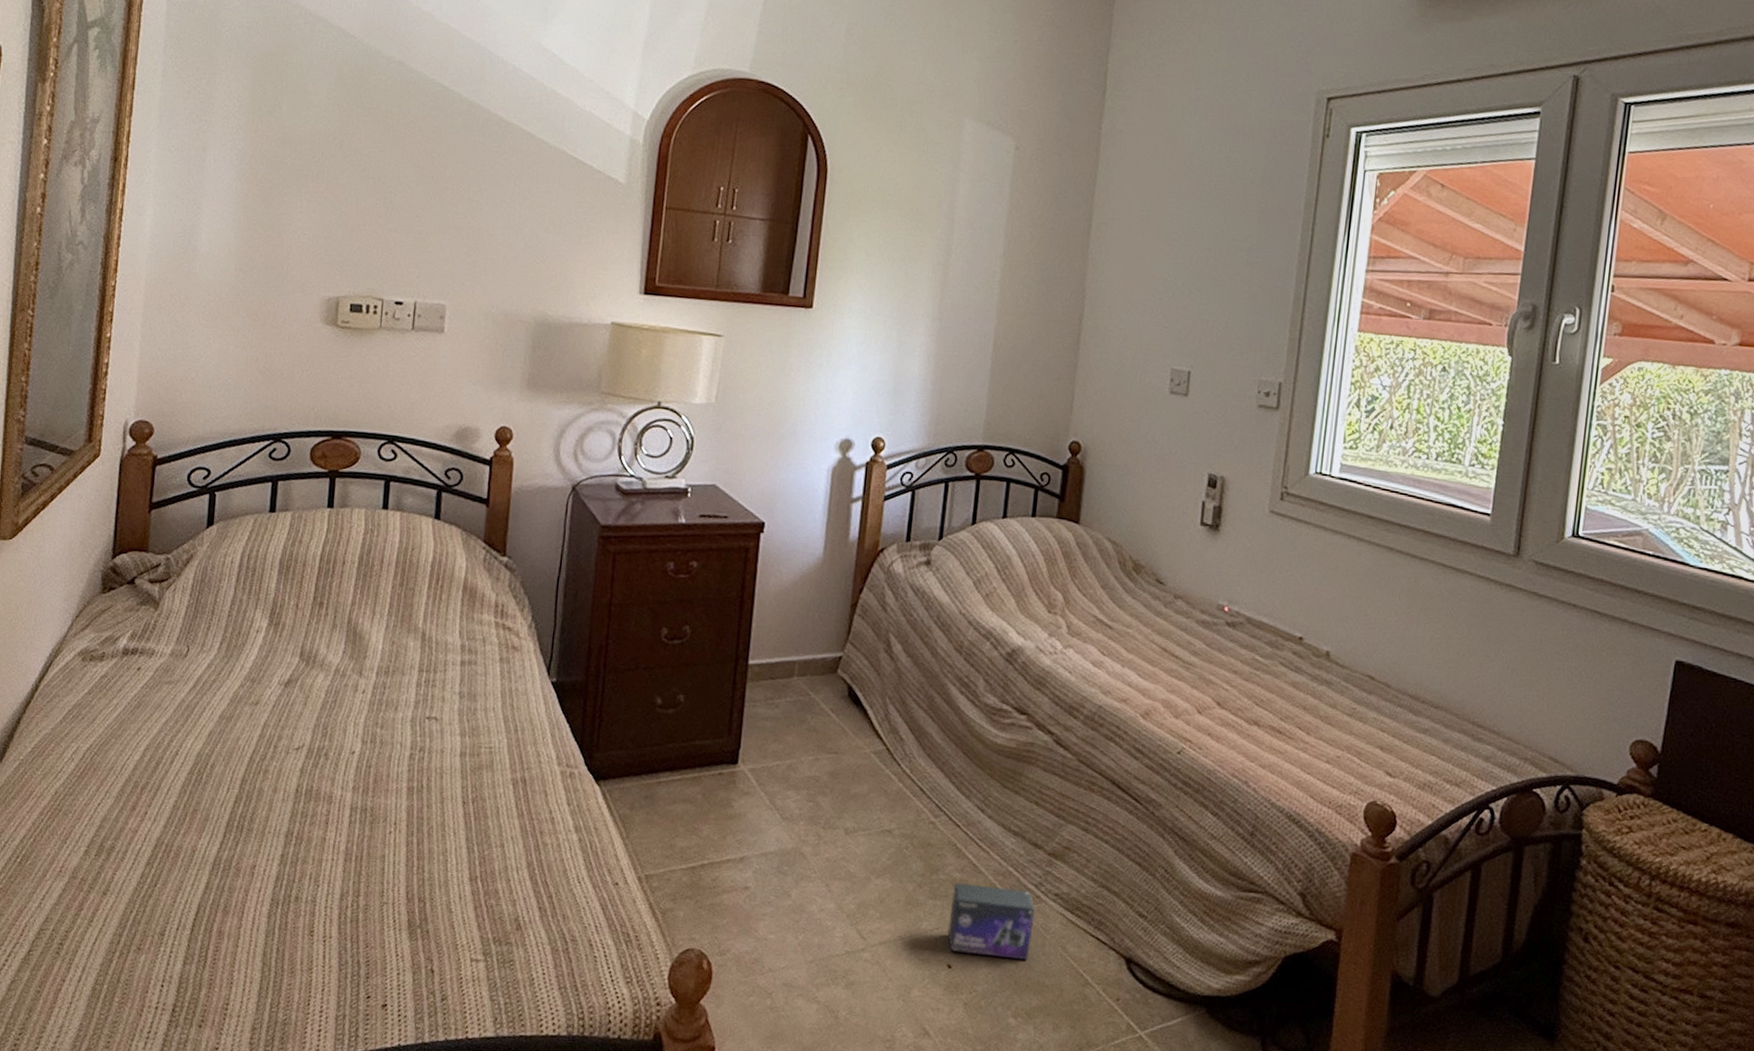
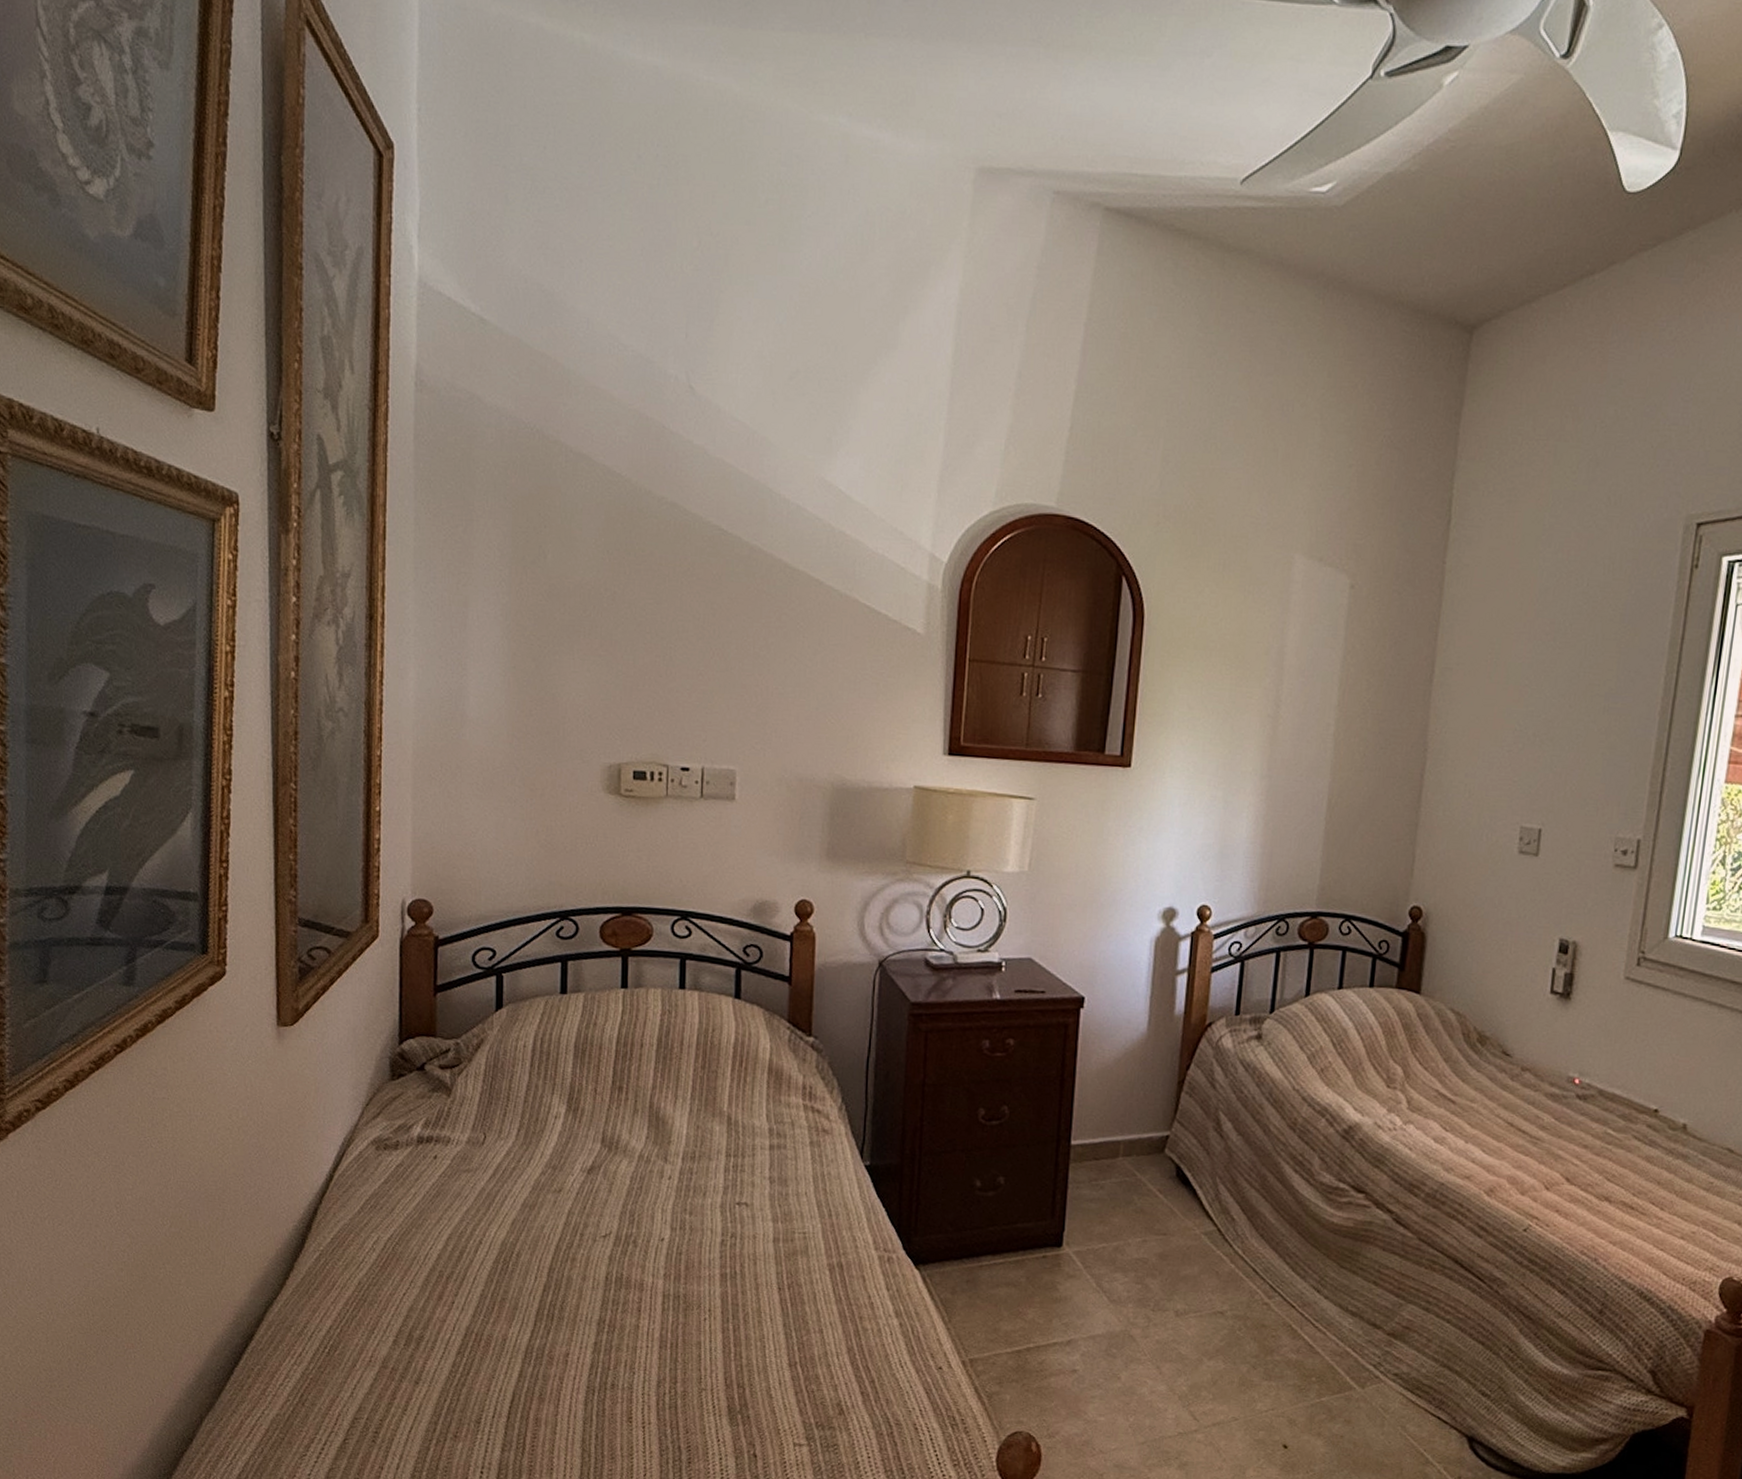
box: present [947,882,1035,961] -> none [1283,1363,1374,1440]

